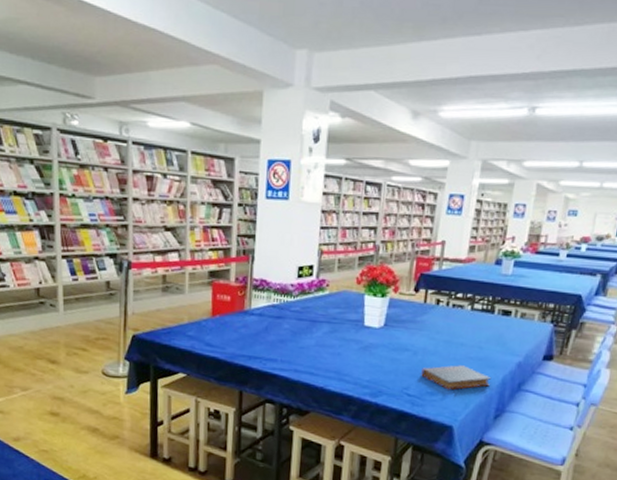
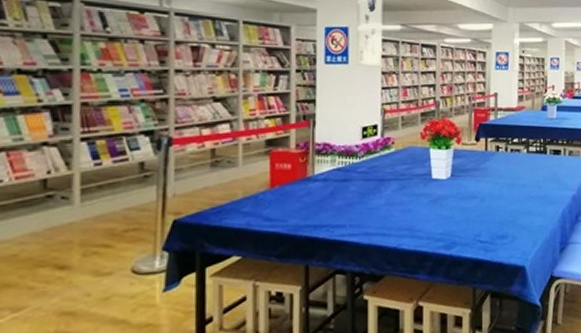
book: present [421,365,492,390] -> none [490,205,553,231]

